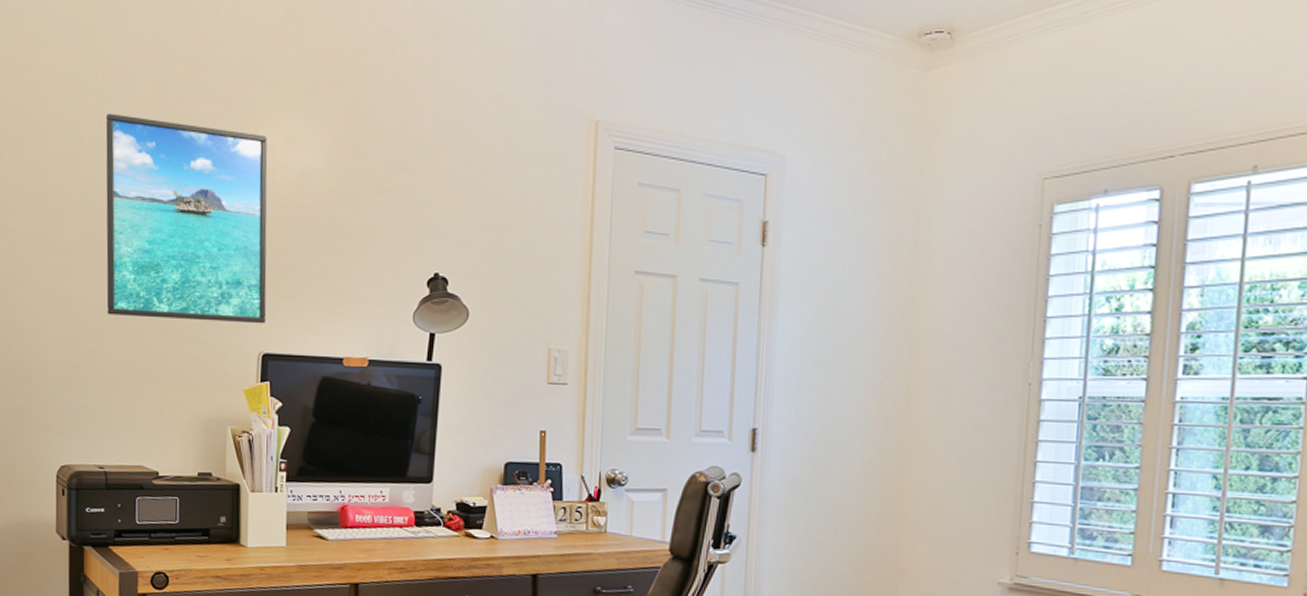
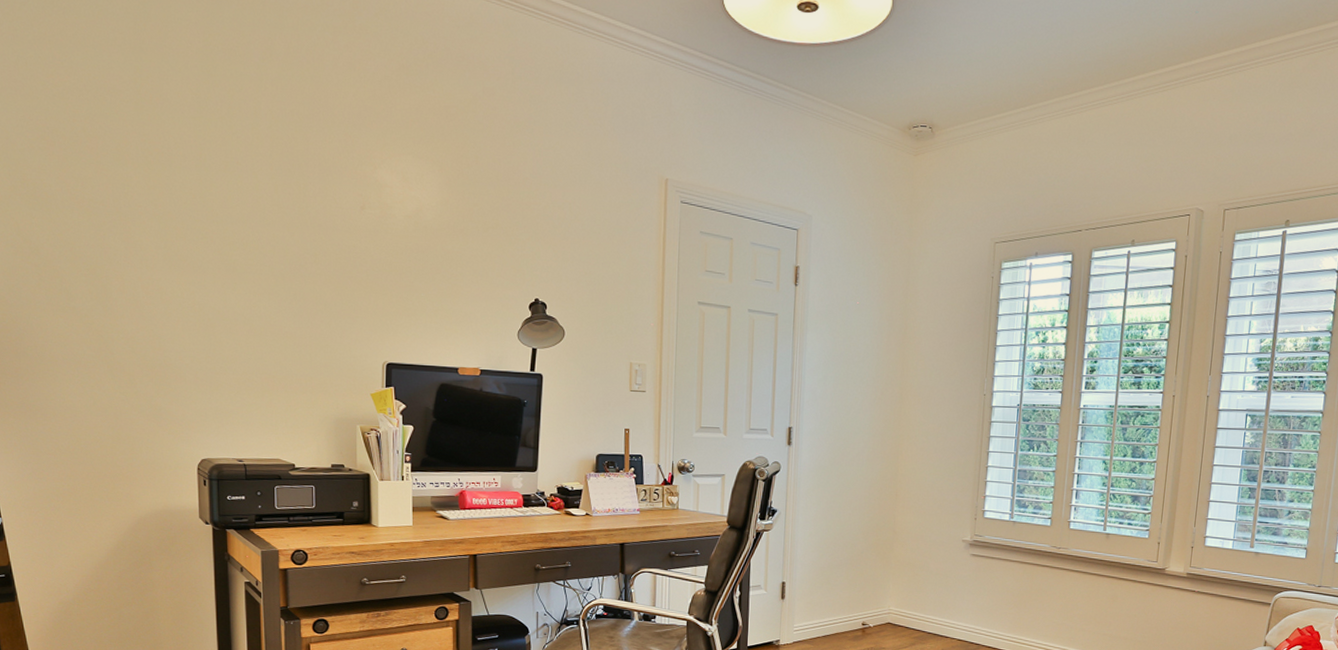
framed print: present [105,113,268,324] -> none [232,146,388,338]

